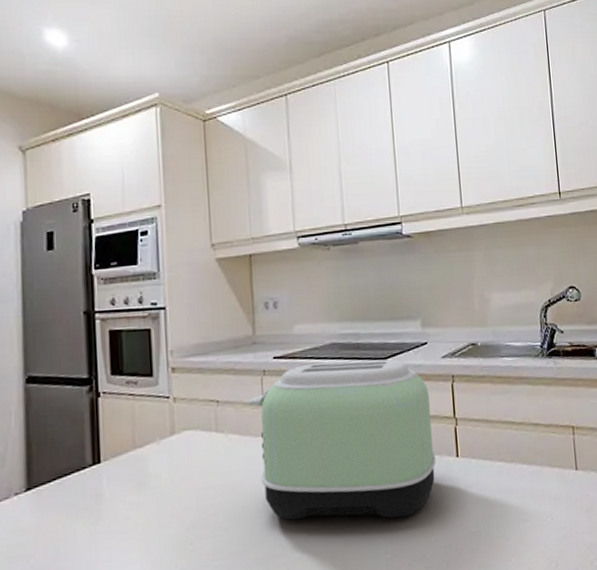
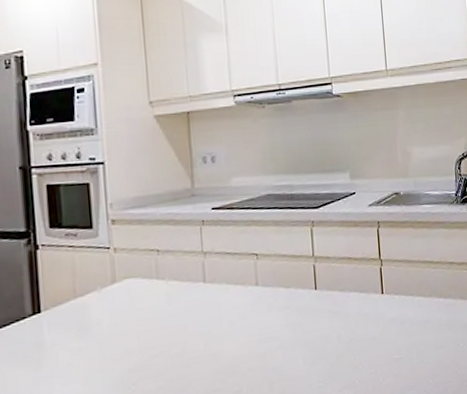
toaster: present [248,359,437,520] -> none [188,208,364,357]

